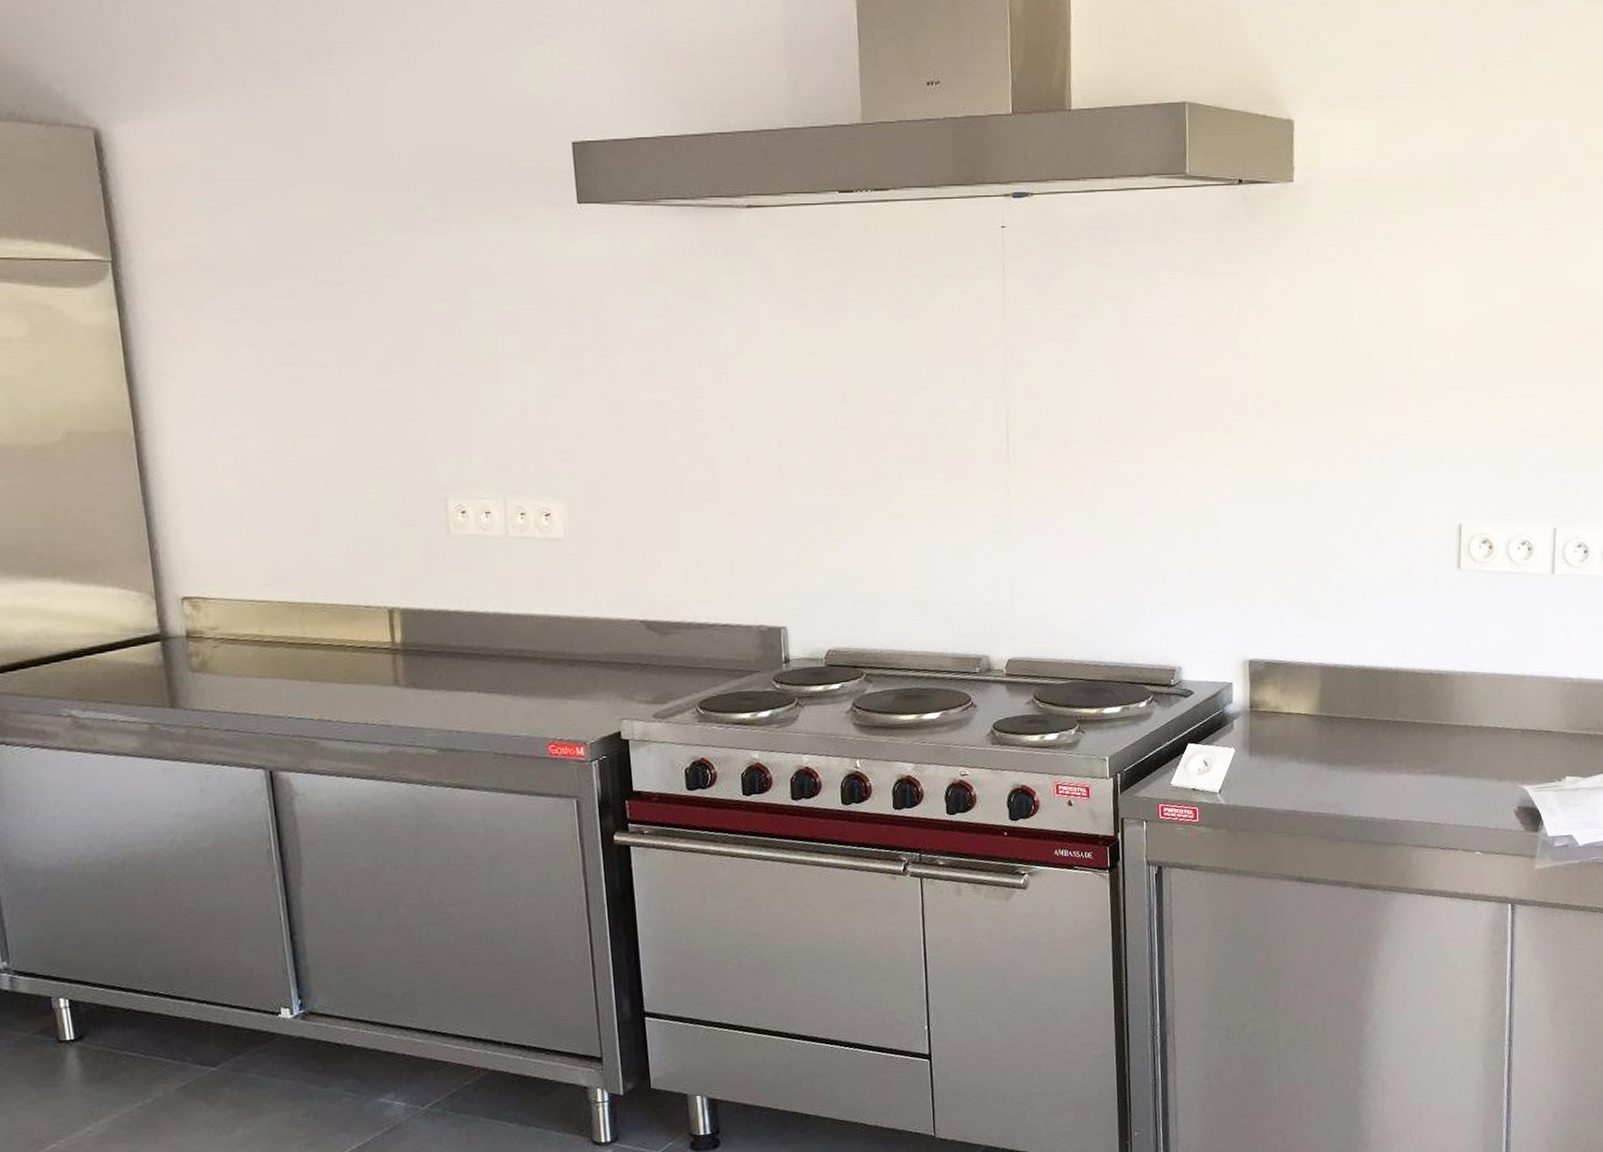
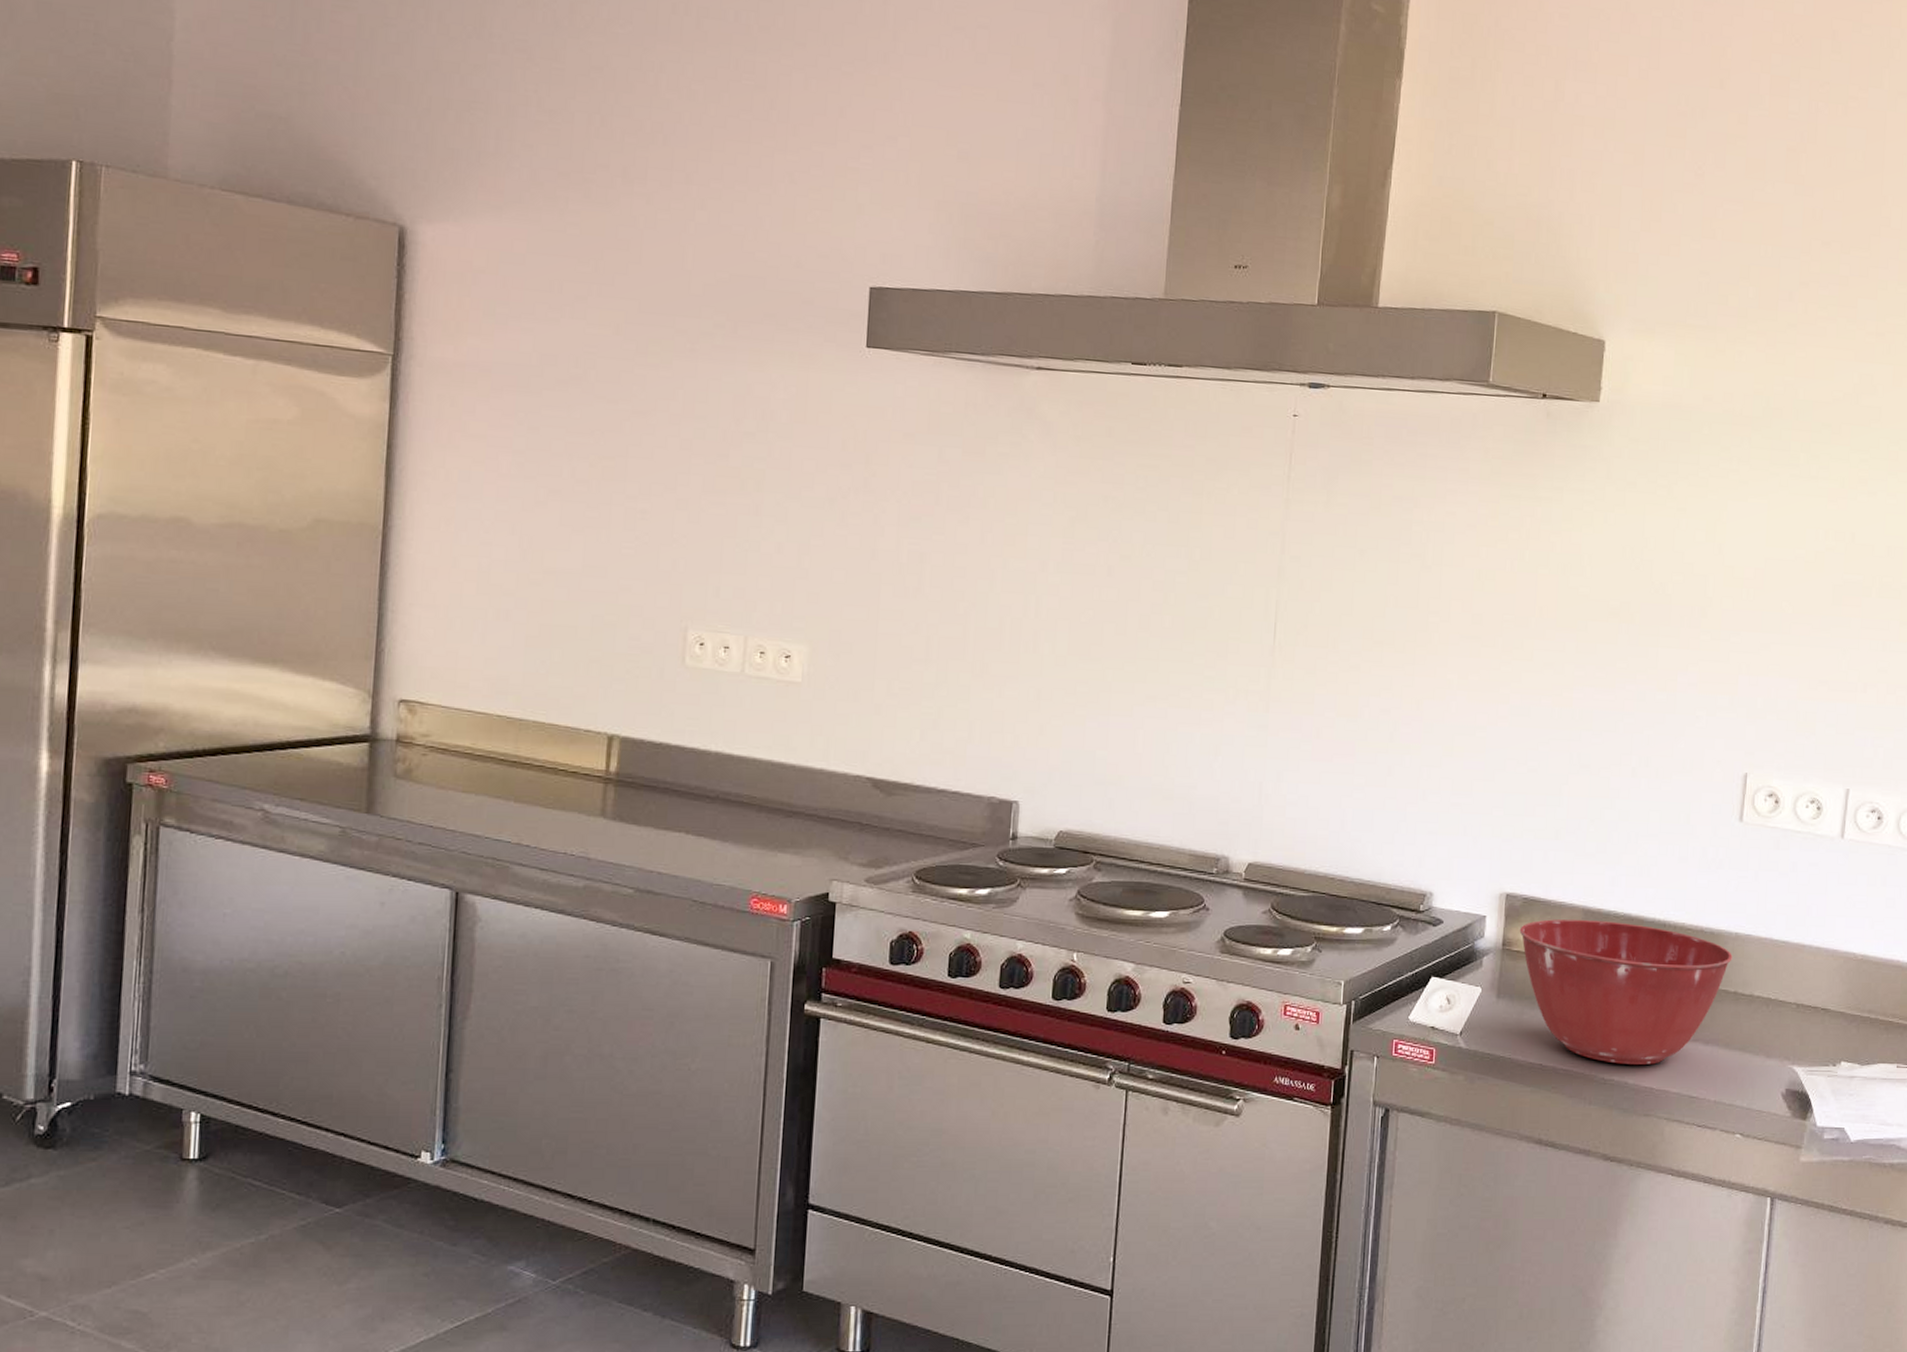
mixing bowl: none [1264,674,1461,802] -> present [1519,919,1733,1065]

